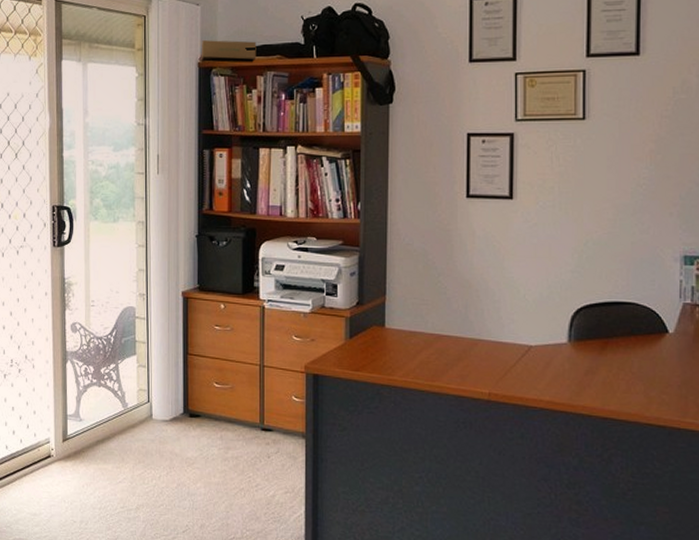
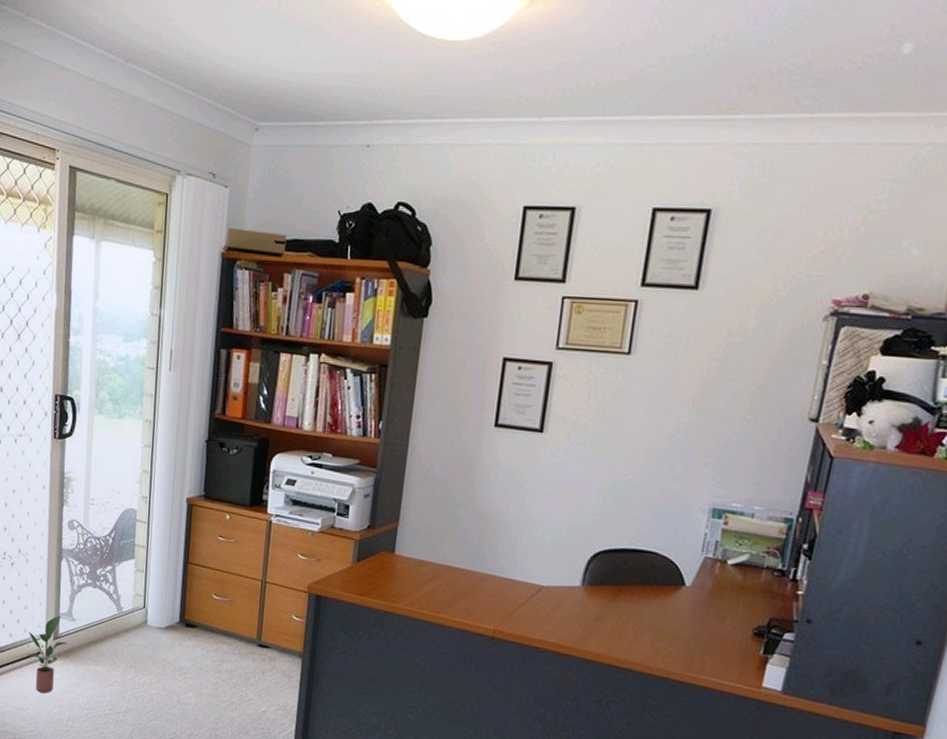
potted plant: none [37,417,77,497] -> present [27,615,68,694]

